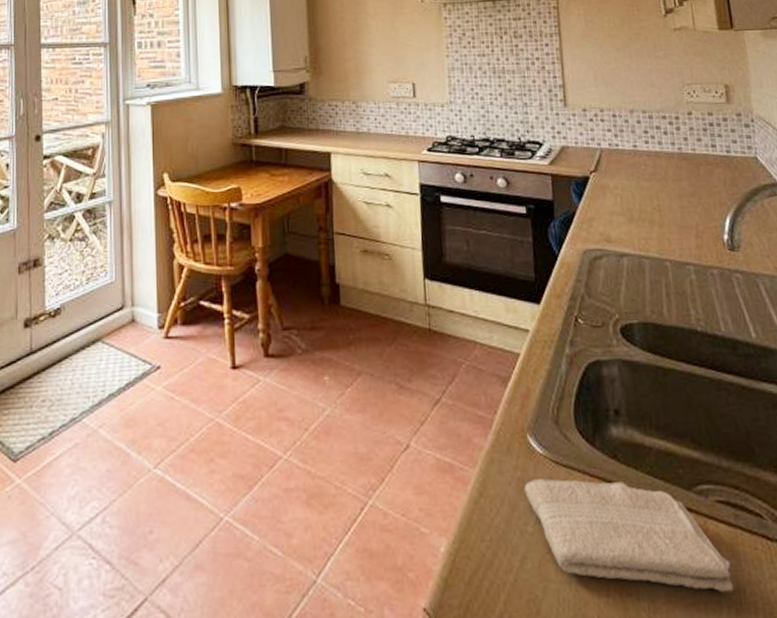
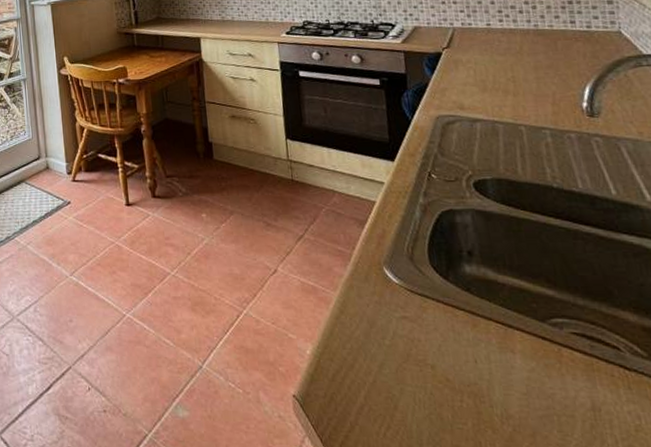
washcloth: present [524,478,734,593] -> none [381,304,589,409]

